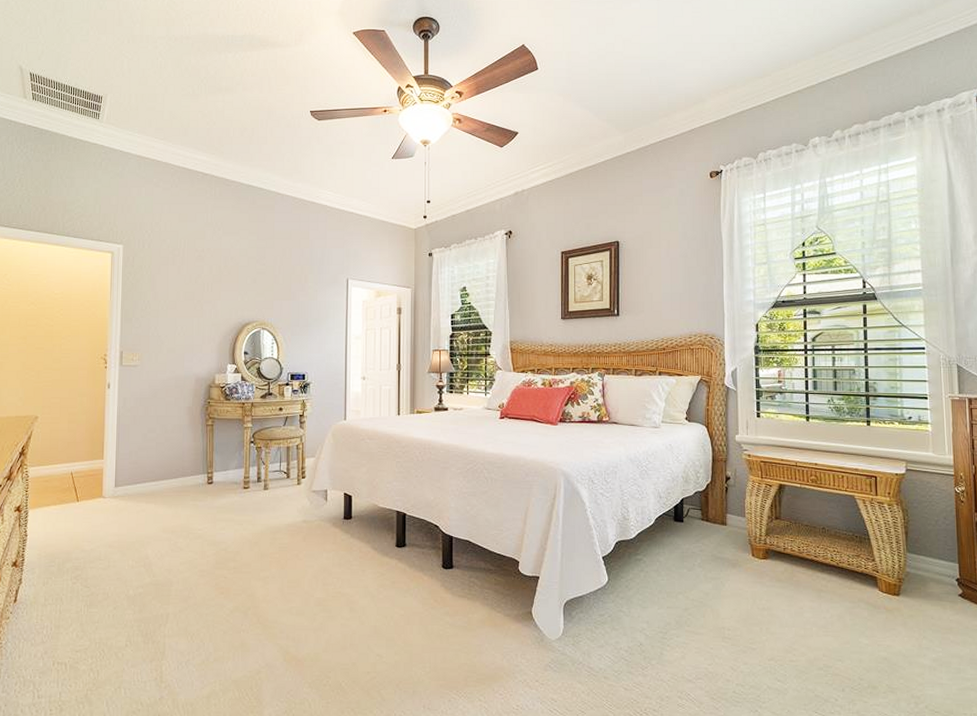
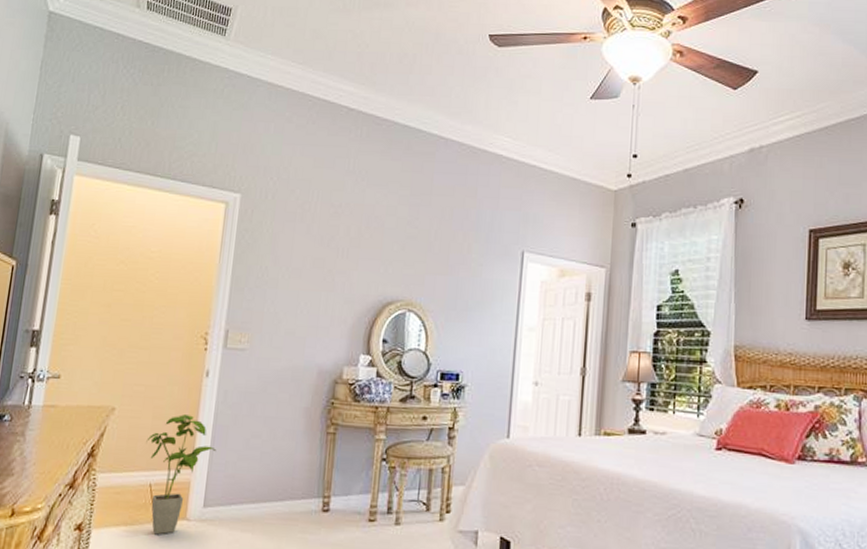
house plant: none [65,418,121,510] -> present [146,414,217,535]

